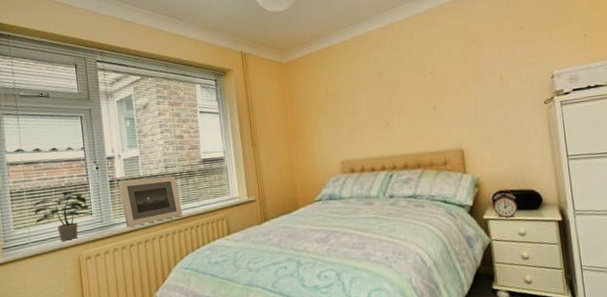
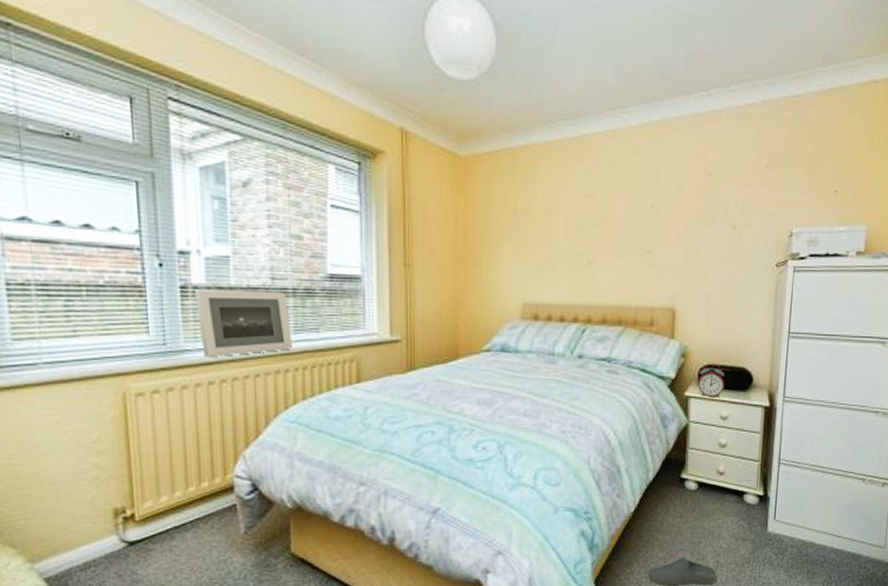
potted plant: present [33,190,94,241] -> none [48,292,153,366]

